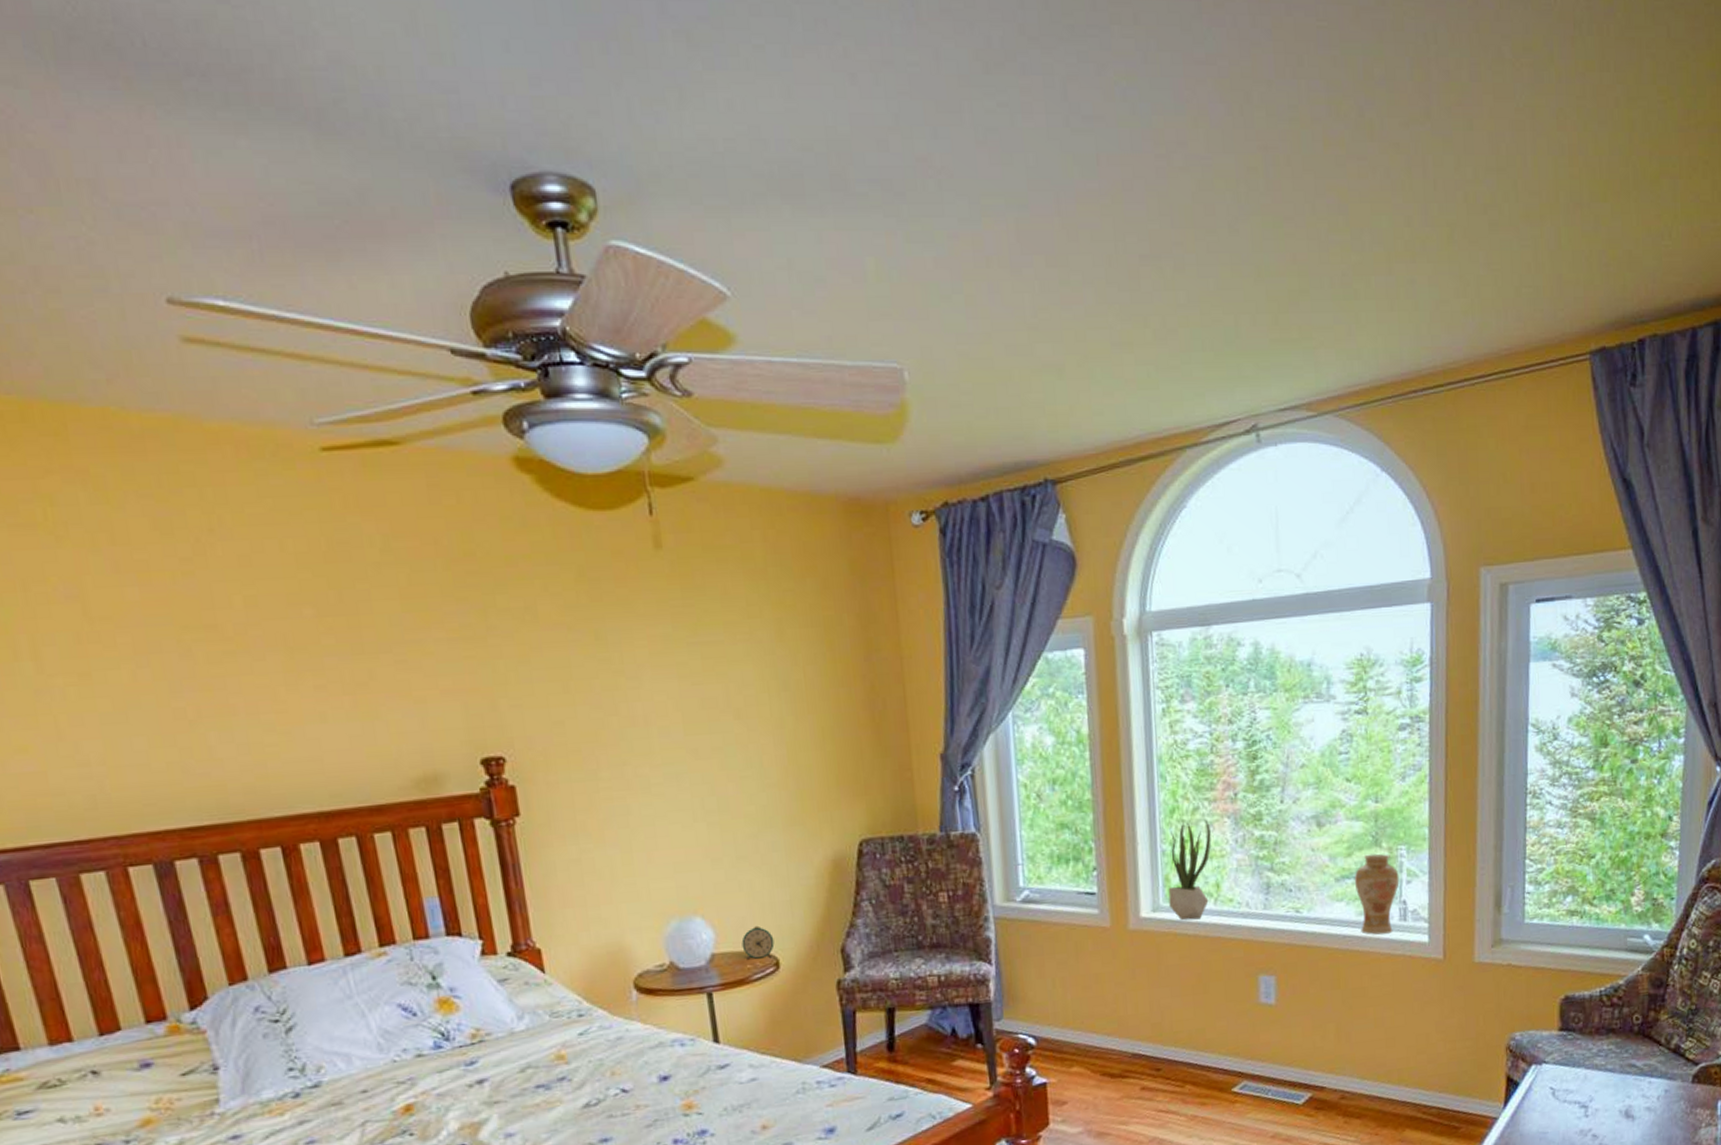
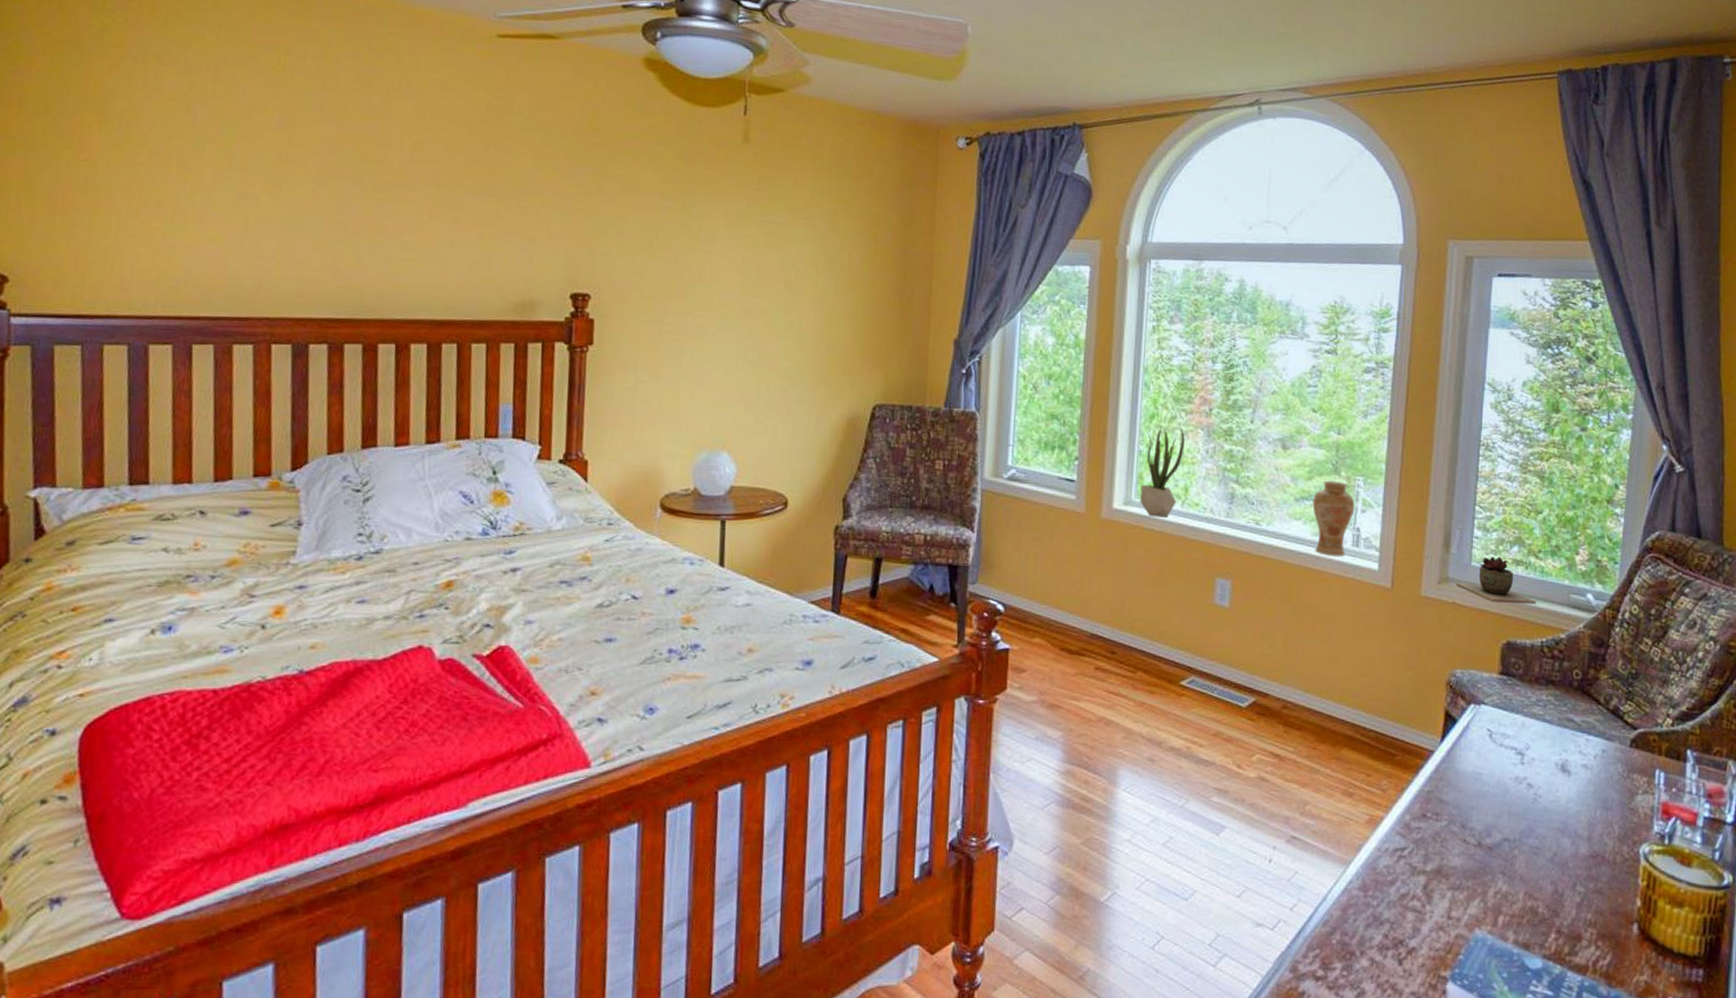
alarm clock: present [741,925,775,960] -> none [758,467,787,498]
succulent plant: none [1510,909,1593,958] -> present [1456,556,1536,605]

